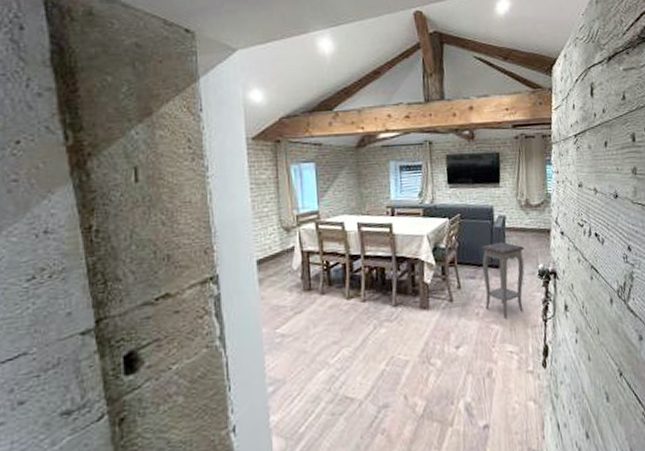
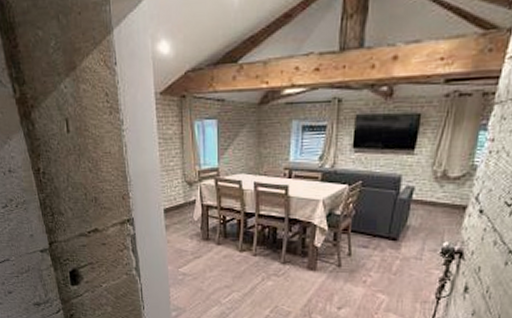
accent table: present [481,242,525,319] -> none [375,215,430,290]

